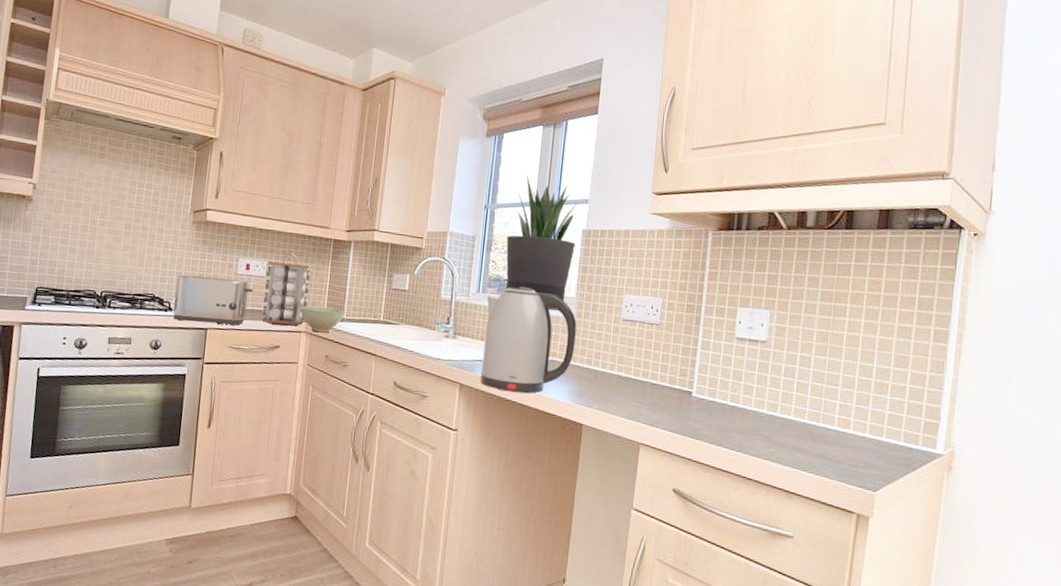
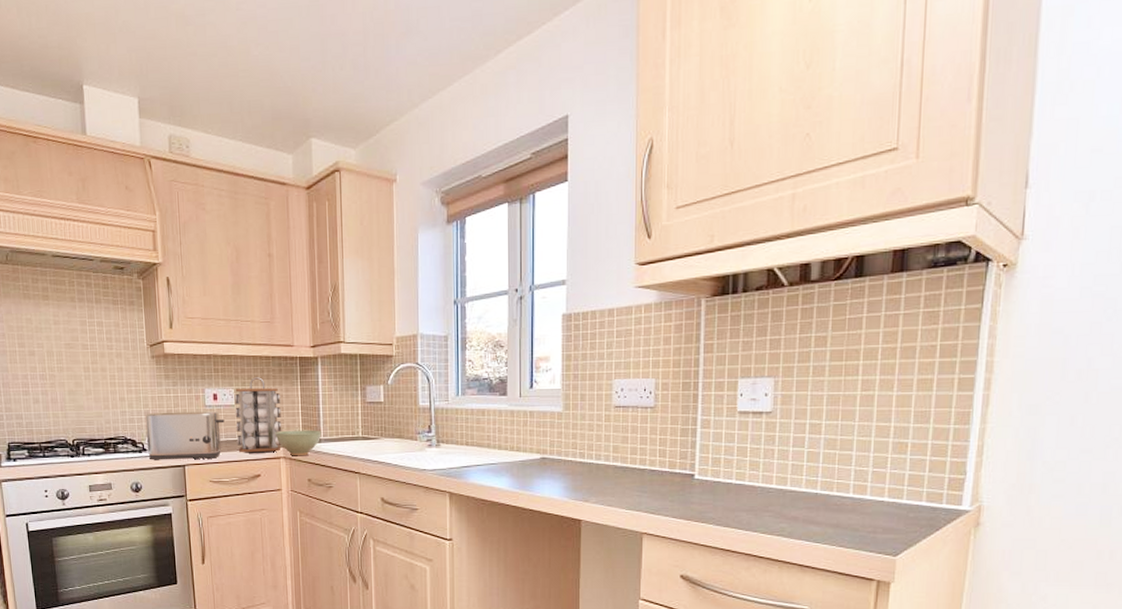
kettle: present [480,286,577,393] -> none [467,383,565,495]
planter: present [506,176,579,310] -> none [481,262,556,405]

